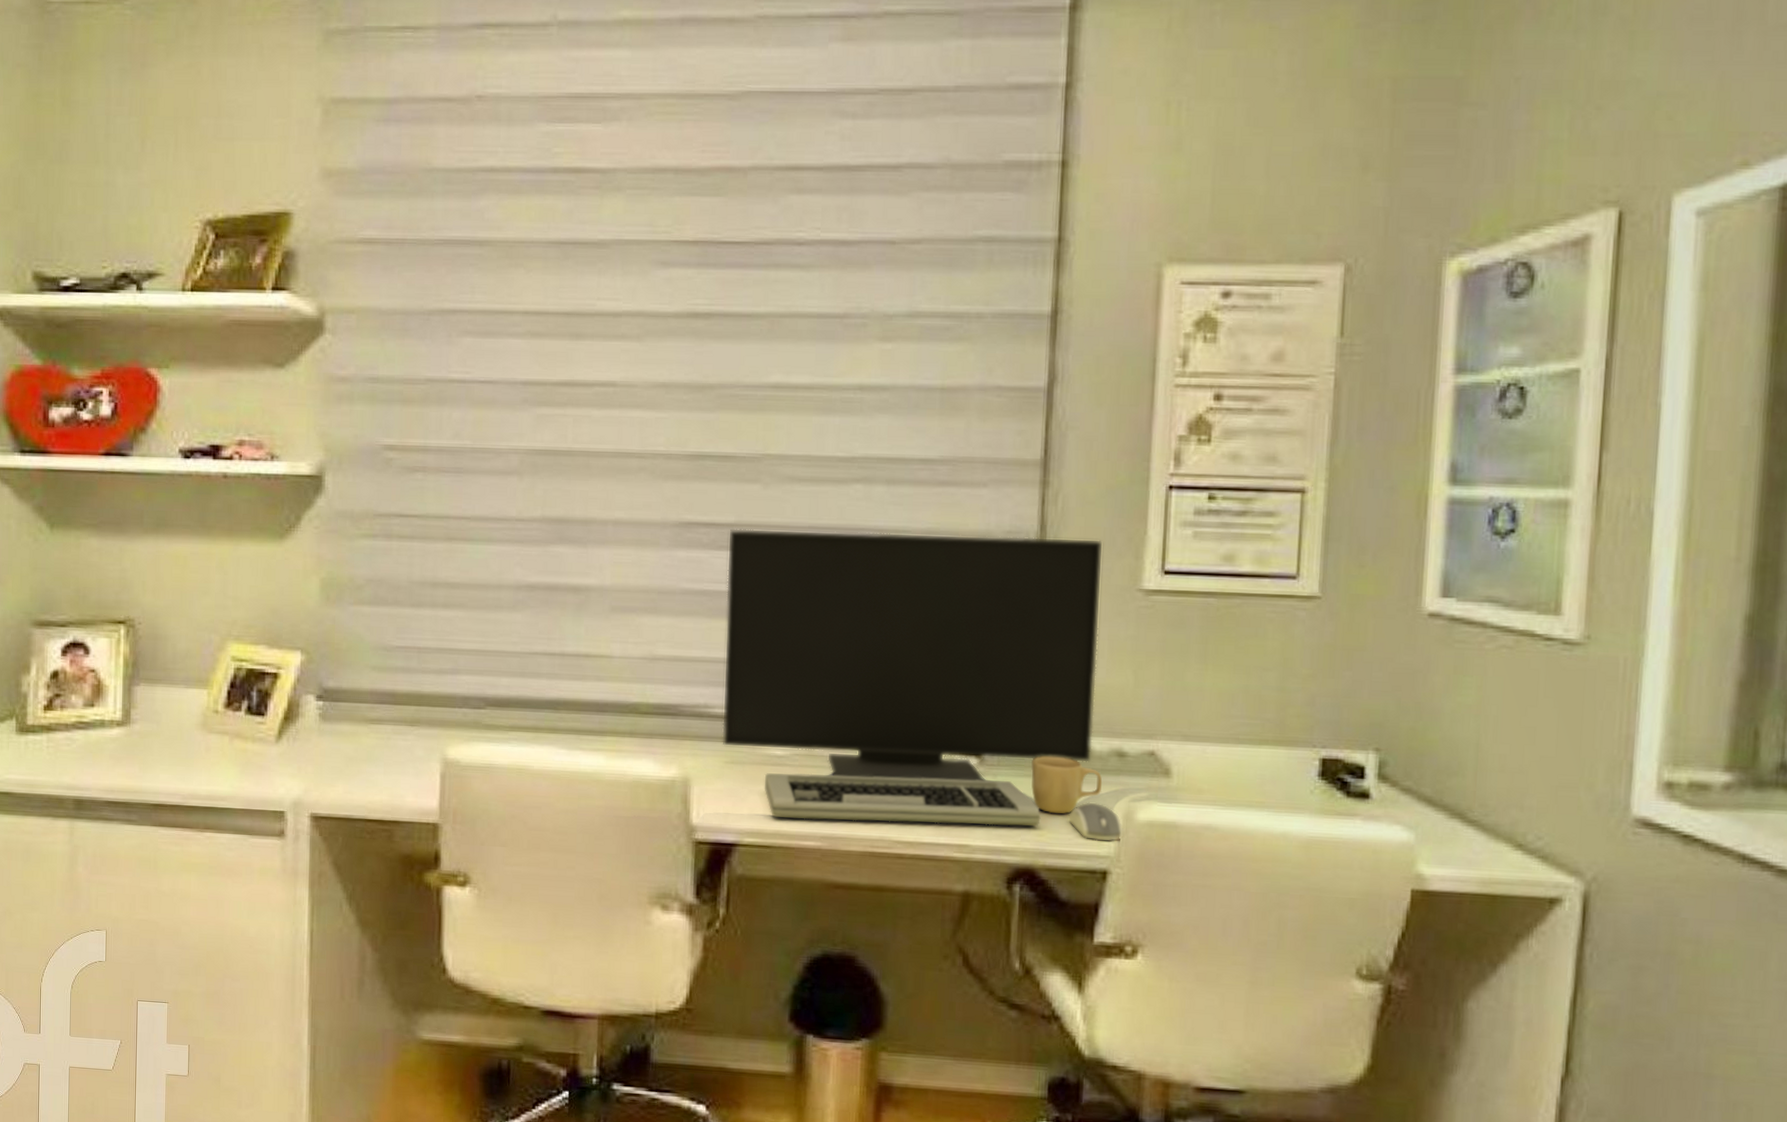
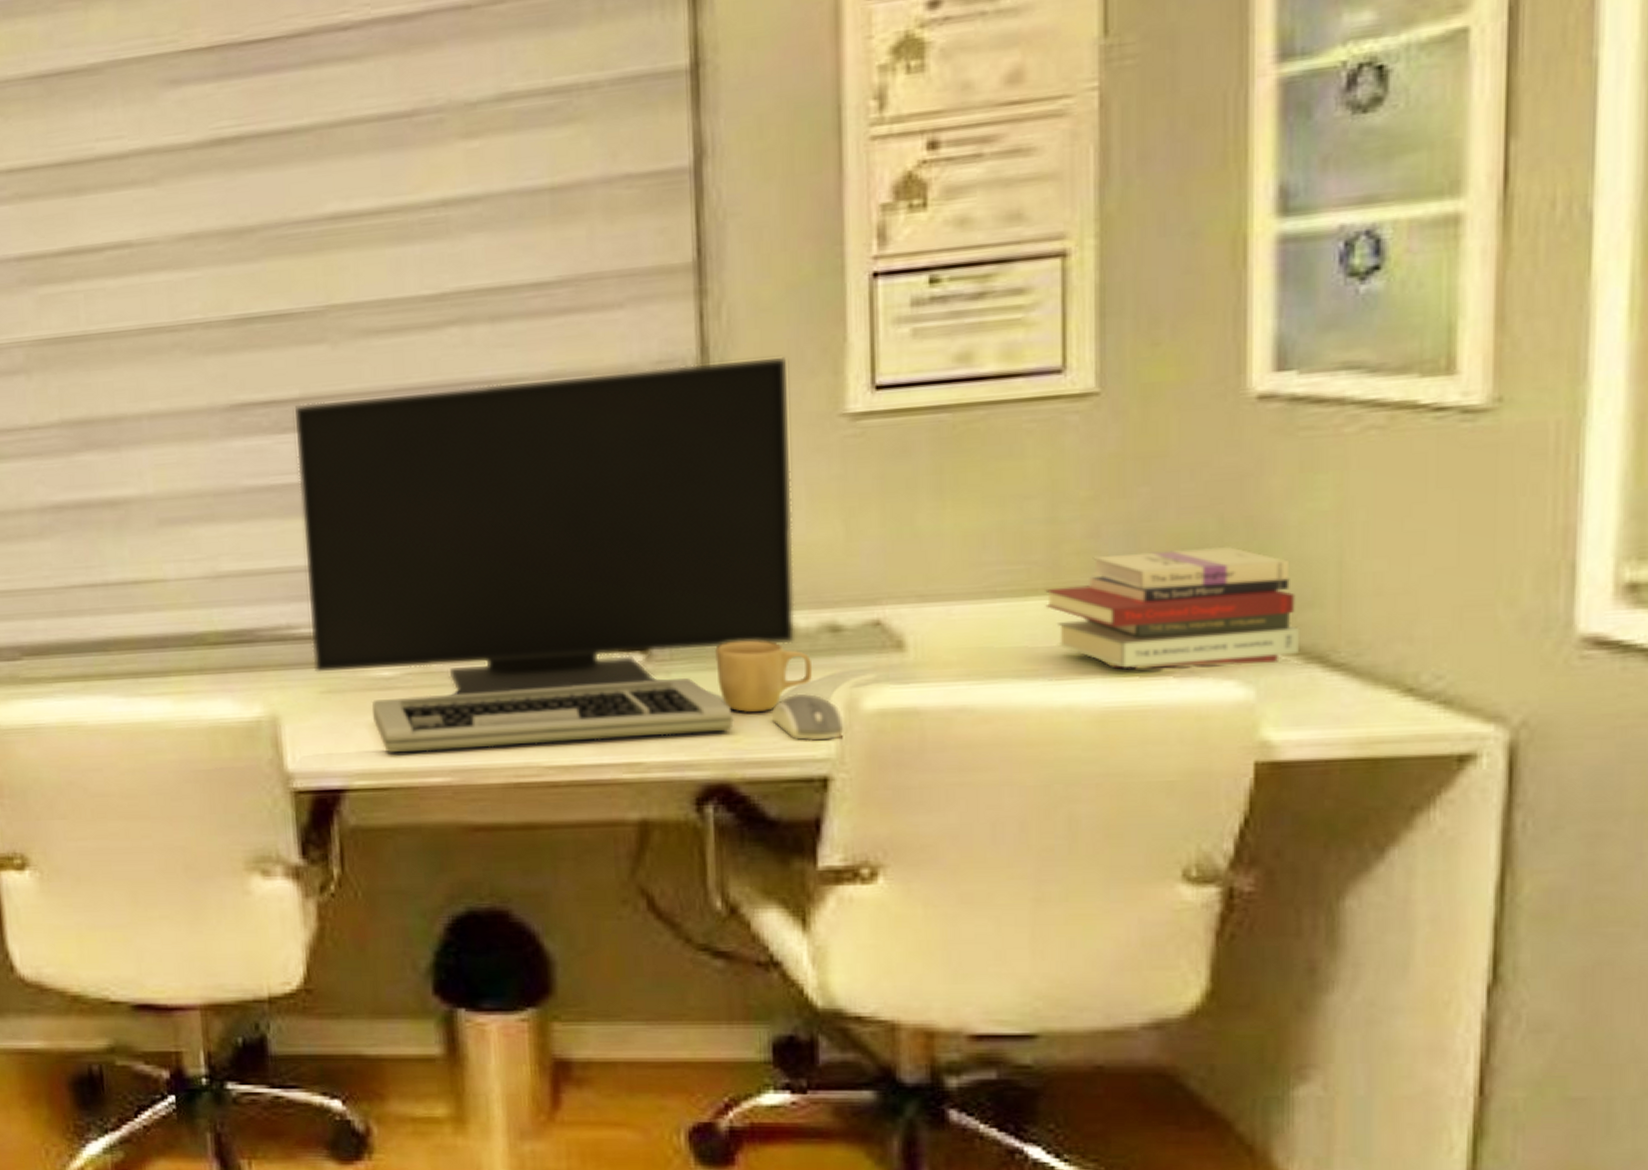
books: none [1273,720,1448,815] -> present [1045,546,1301,669]

